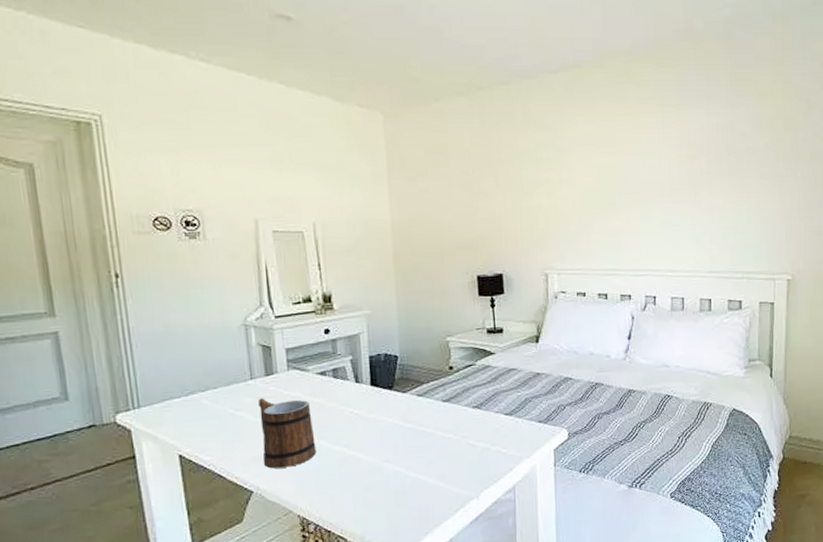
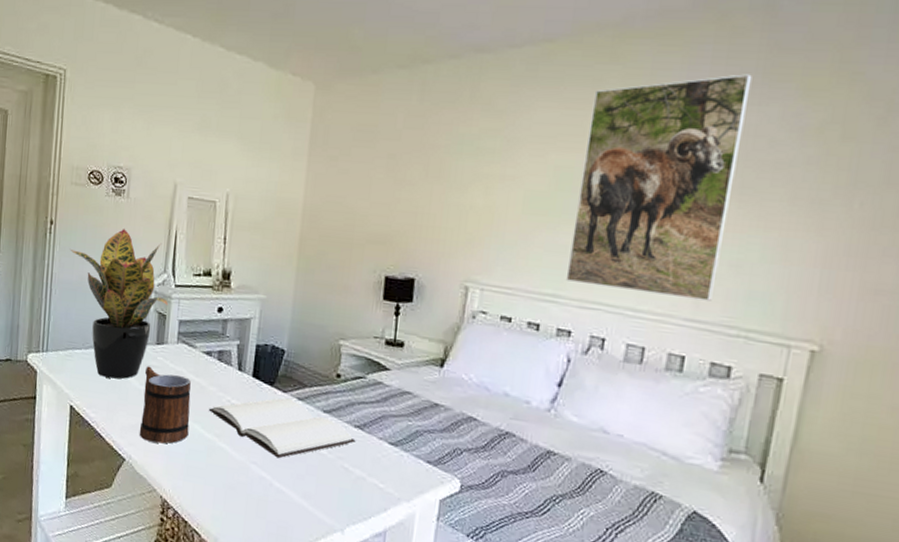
potted plant: none [145,270,270,419] -> present [69,228,168,379]
book: none [332,397,476,452] -> present [208,398,356,459]
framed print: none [618,86,724,257] -> present [565,74,752,301]

